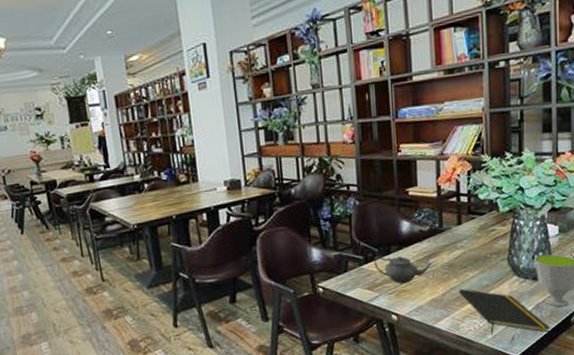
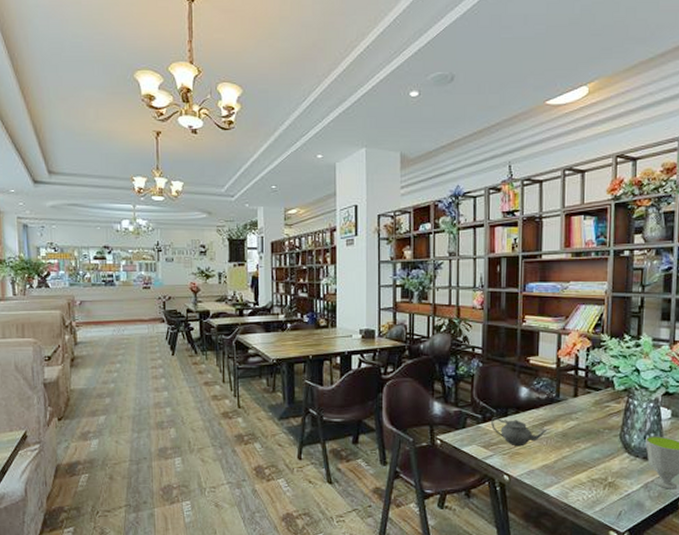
notepad: present [459,289,551,335] -> none [571,458,658,513]

